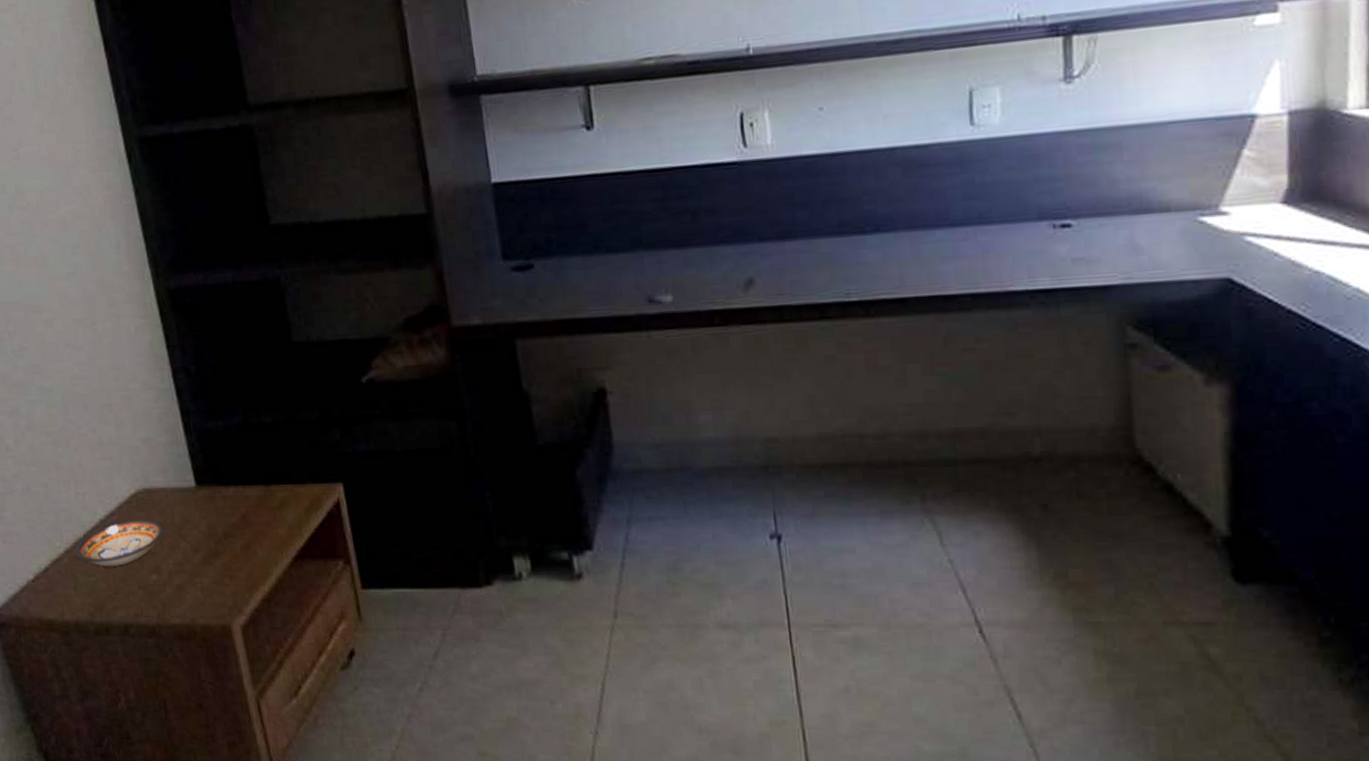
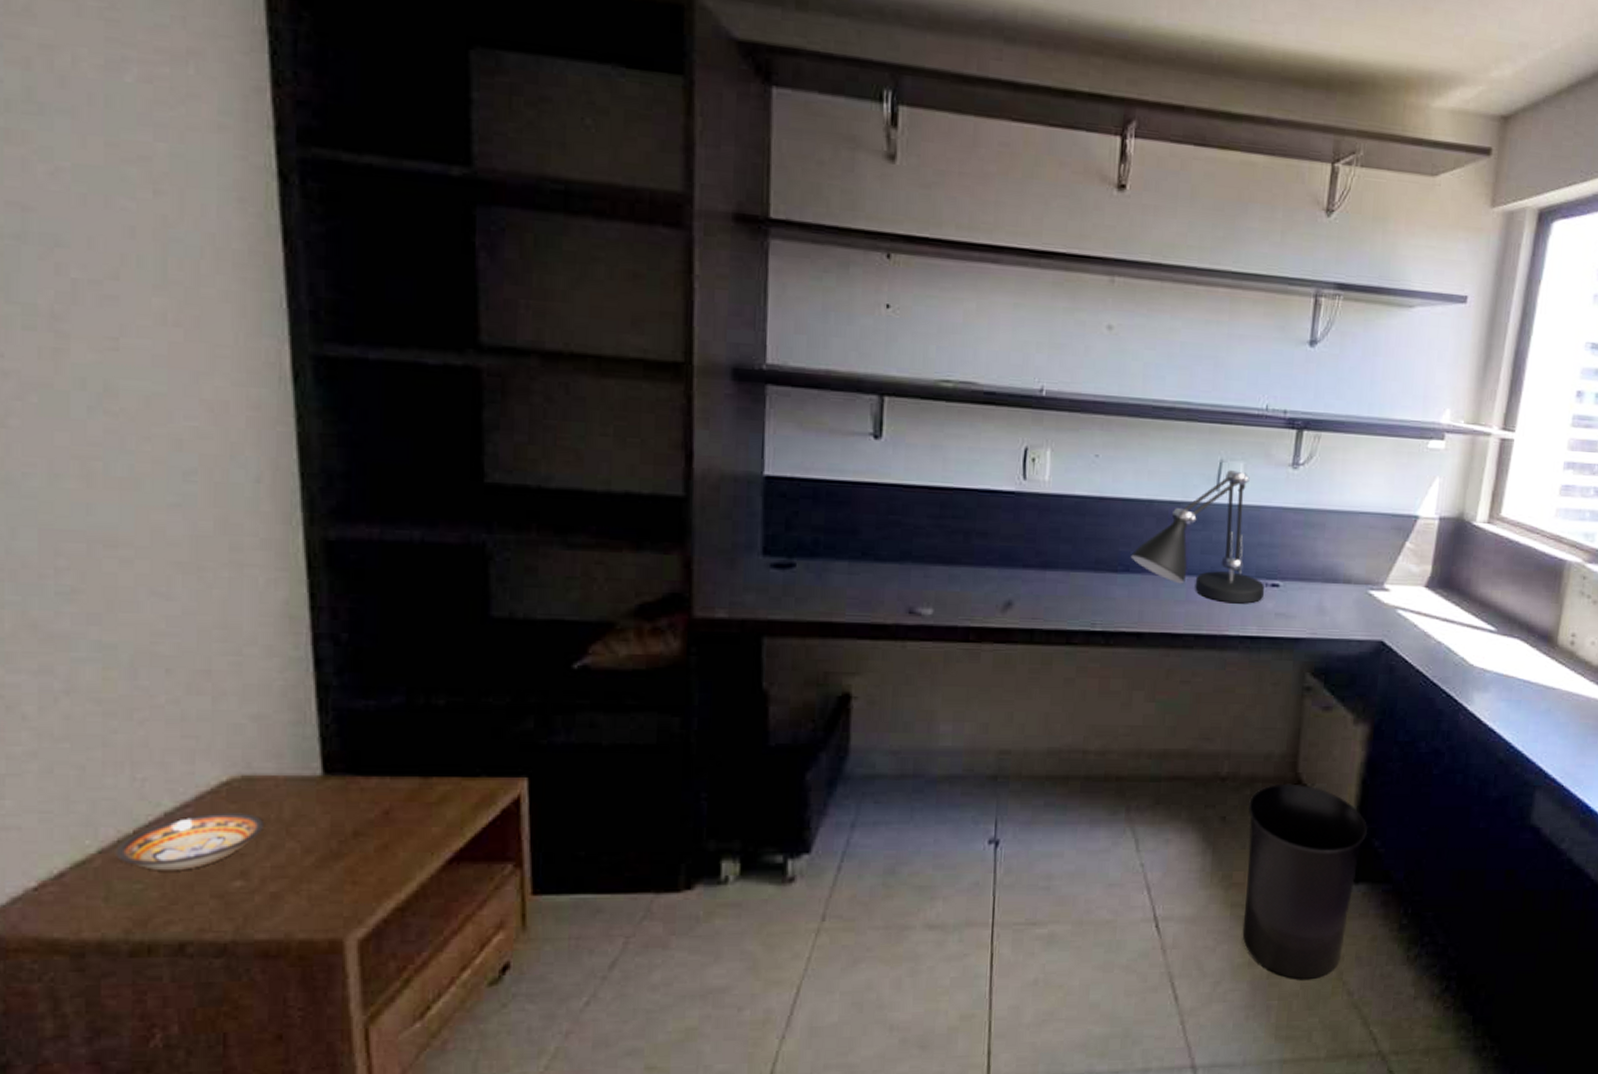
desk lamp: none [878,97,1053,254] -> present [1130,470,1264,604]
waste bin: none [1074,462,1251,703] -> present [1242,783,1368,980]

